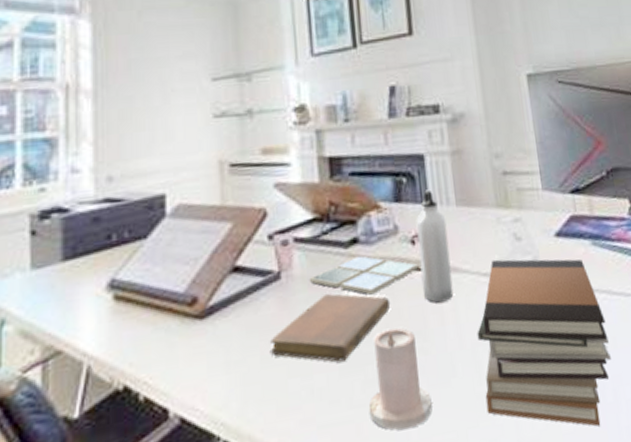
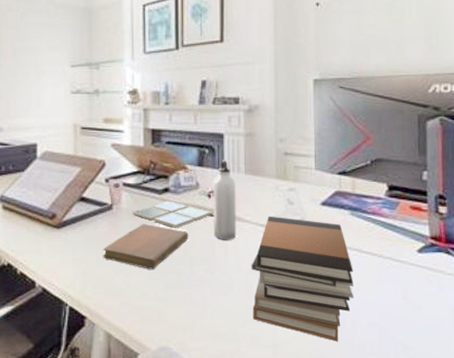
candle: present [368,328,432,431] -> none [168,253,213,320]

